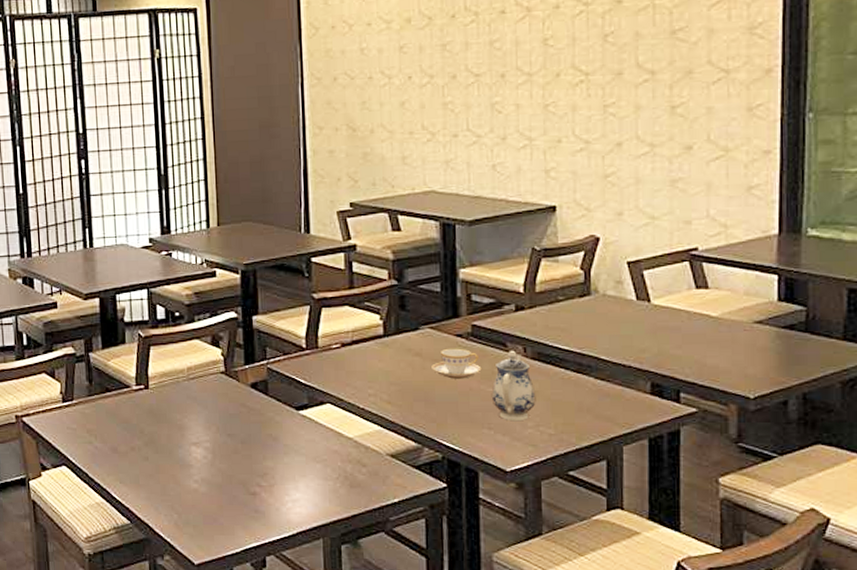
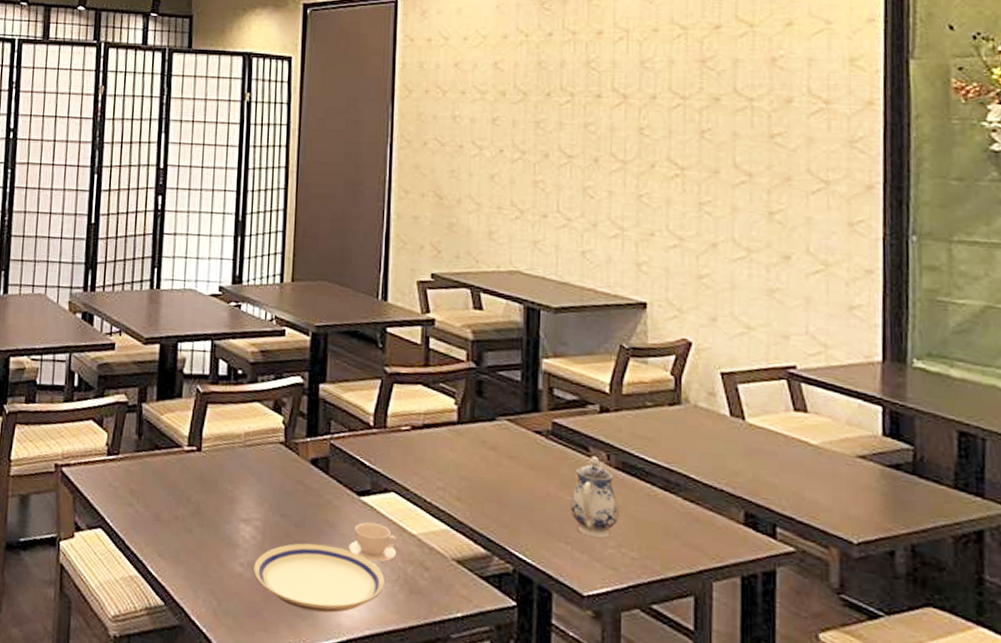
plate: none [207,456,327,513] -> present [254,543,385,613]
teacup: none [292,431,336,465] -> present [349,521,398,562]
teacup: present [432,348,482,379] -> none [507,445,561,482]

